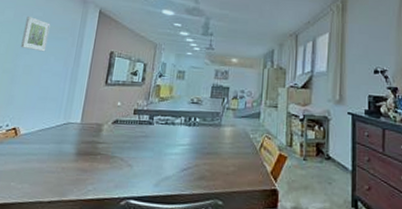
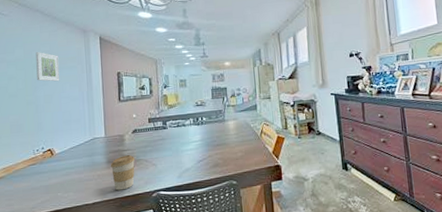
coffee cup: none [78,148,110,191] -> present [110,154,135,191]

